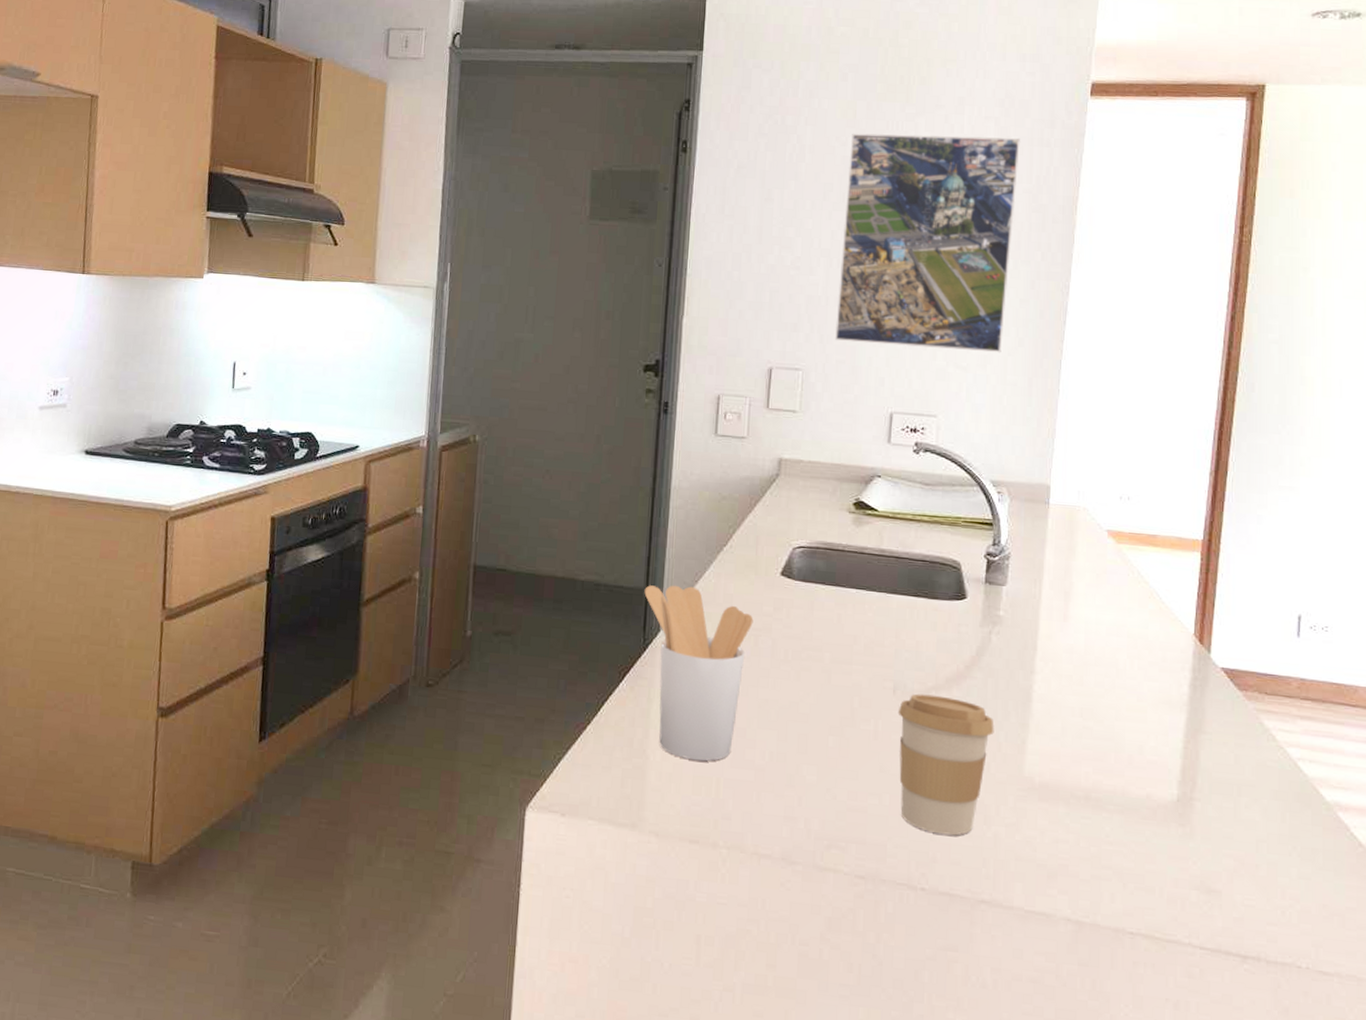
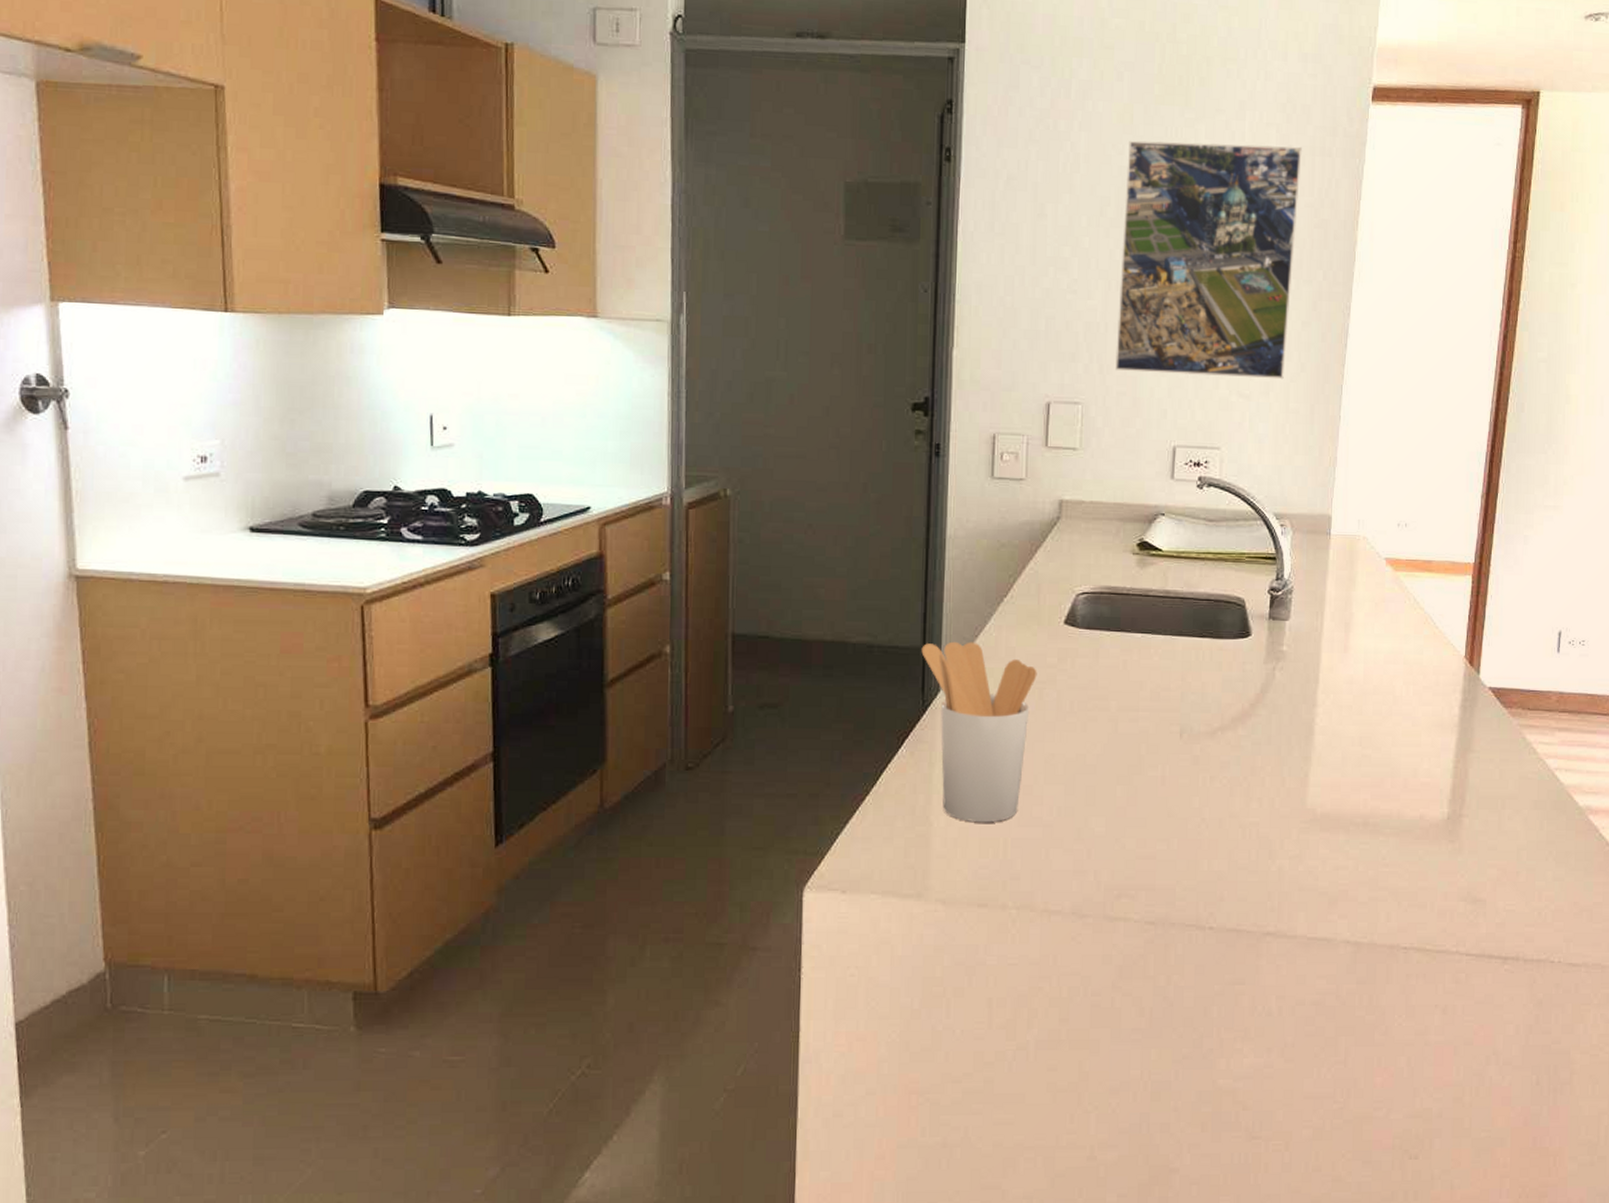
coffee cup: present [897,693,994,836] -> none [1184,735,1278,873]

